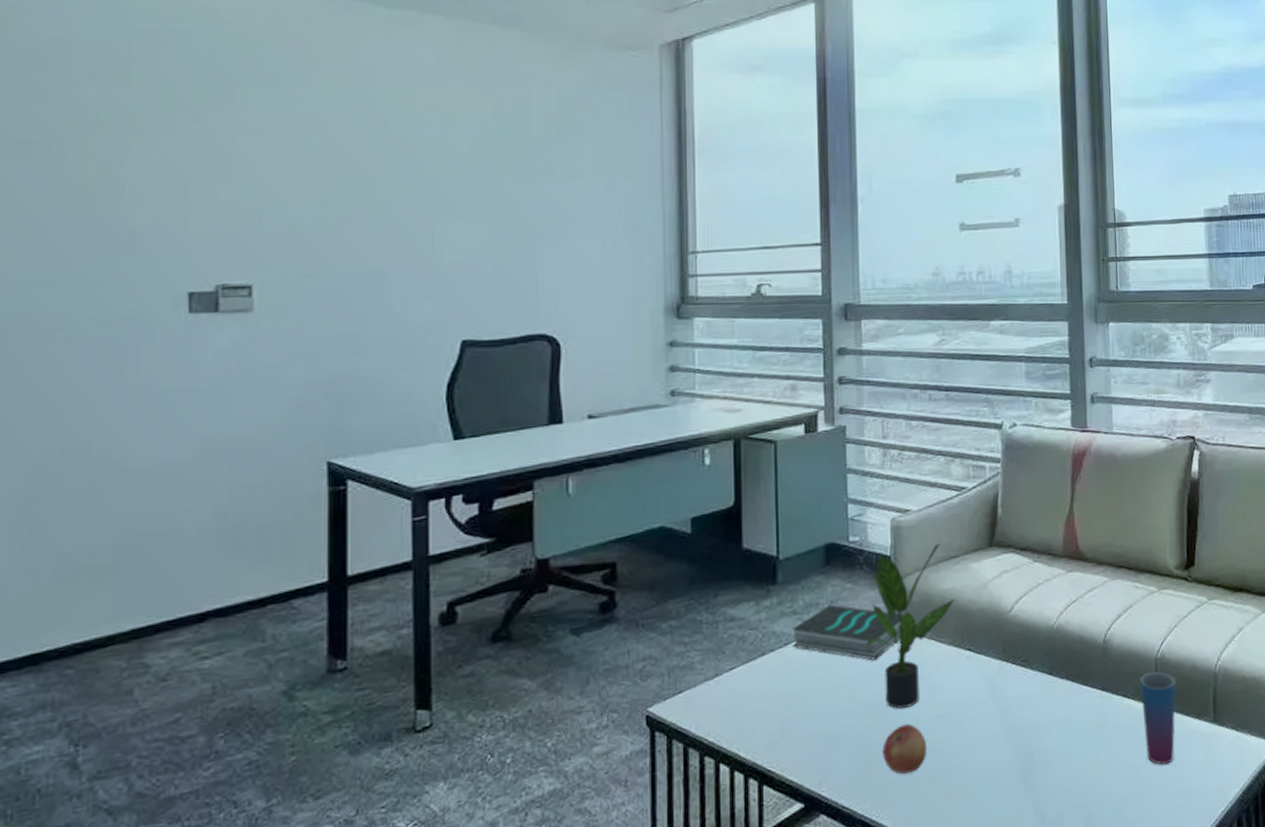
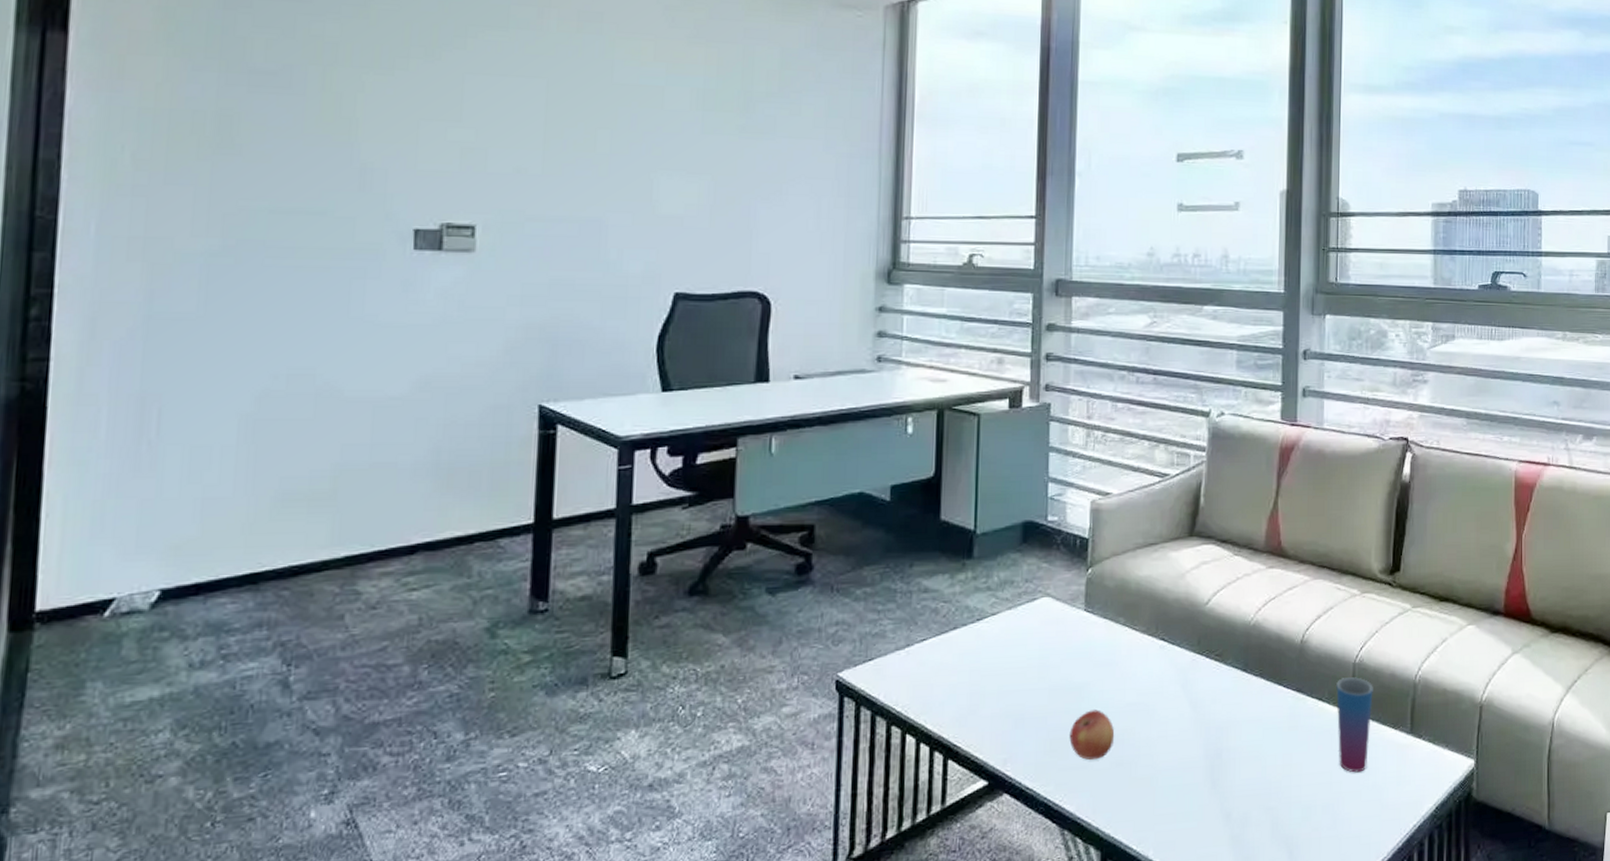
book: present [792,604,904,661] -> none [986,583,1098,643]
potted plant: present [866,543,955,709] -> none [1059,529,1152,694]

